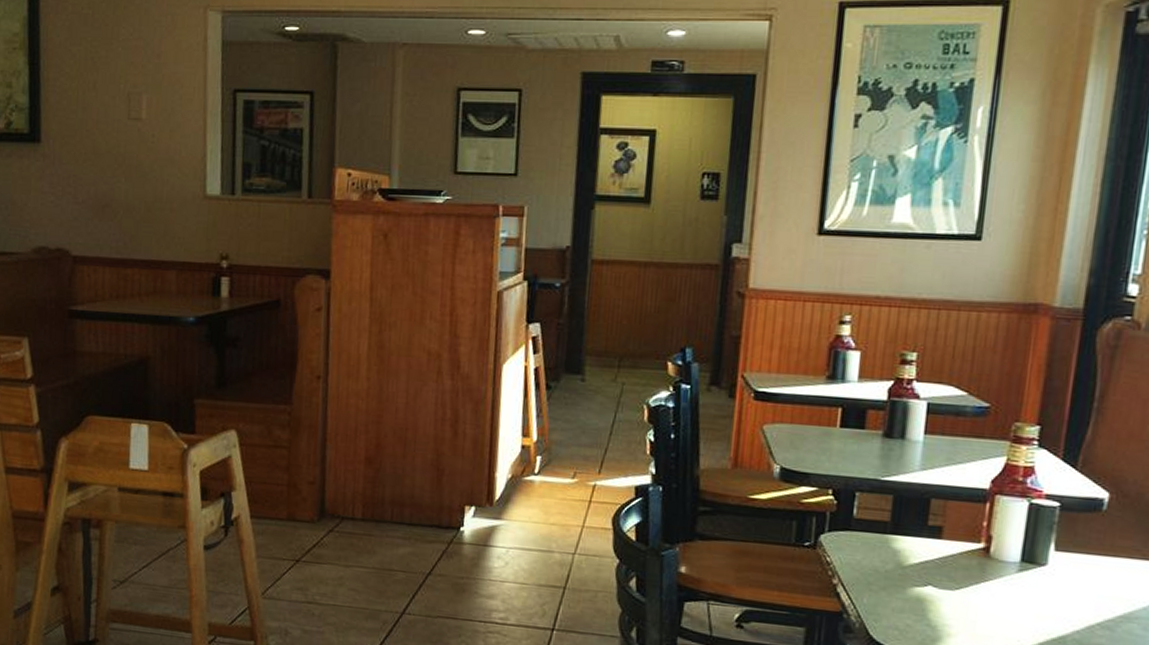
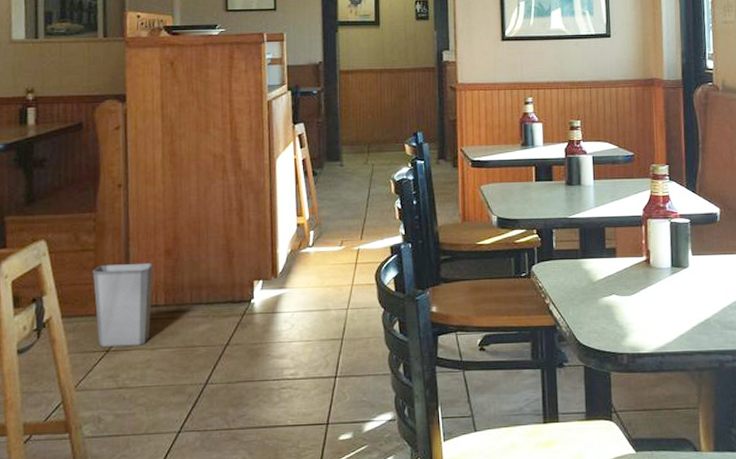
trash can: none [284,465,352,560] -> present [91,262,154,347]

